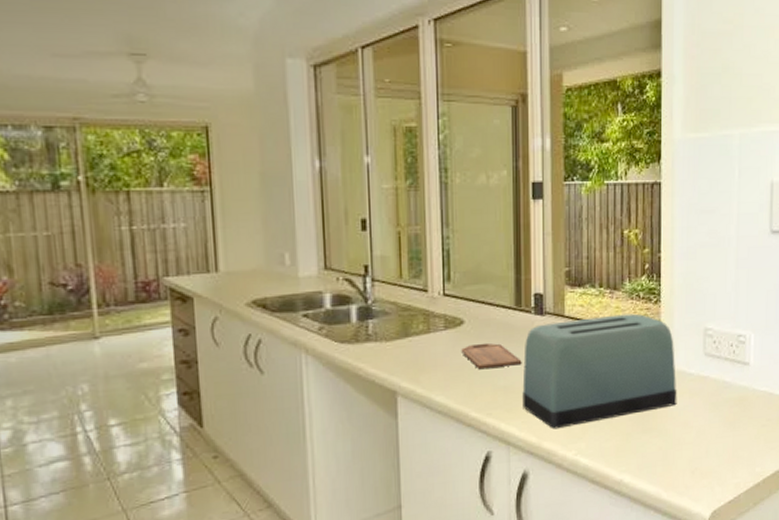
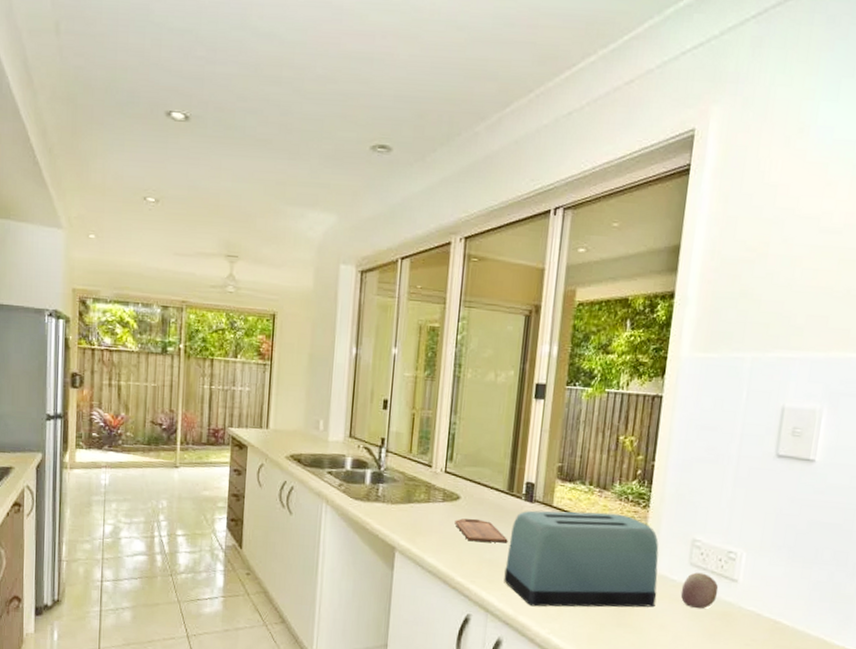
fruit: none [699,361,733,399] -> present [680,572,719,609]

